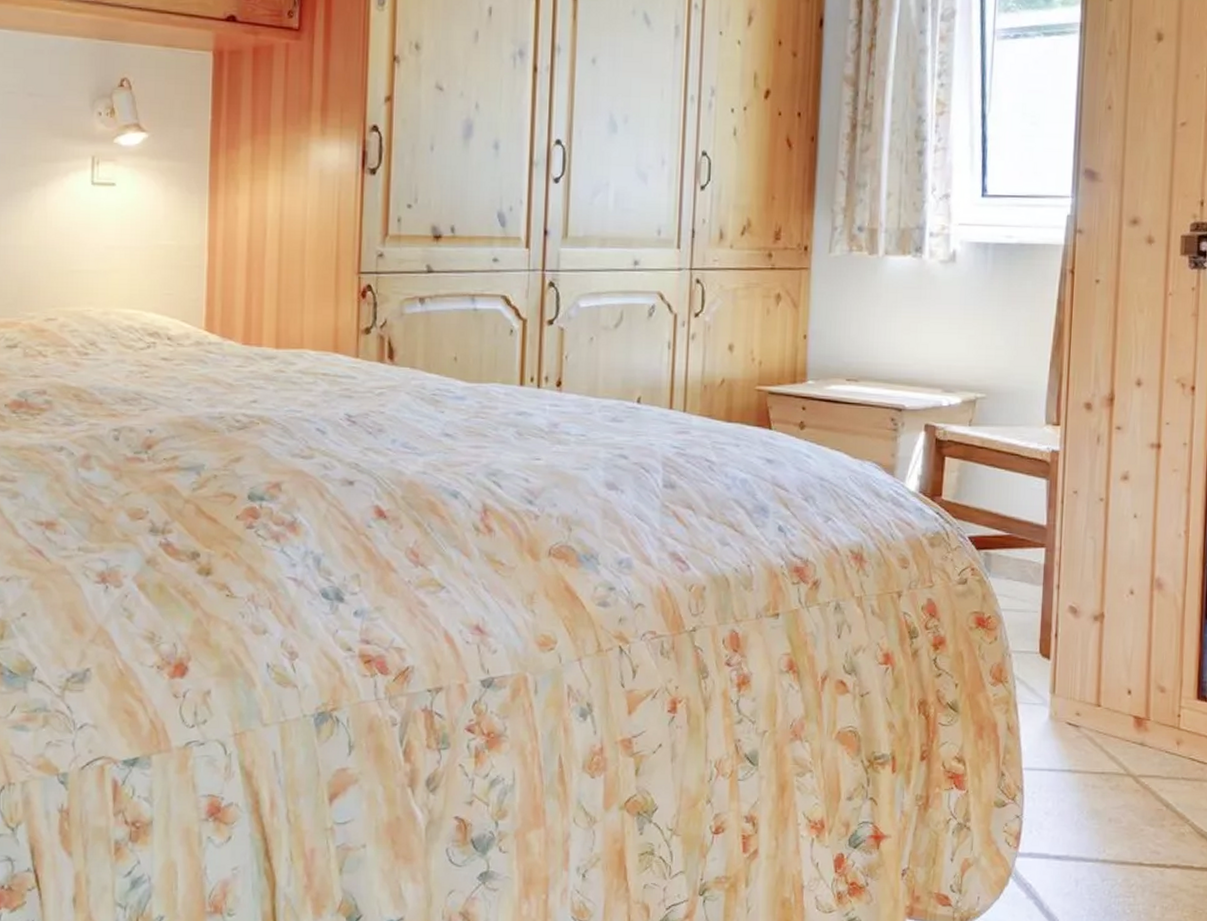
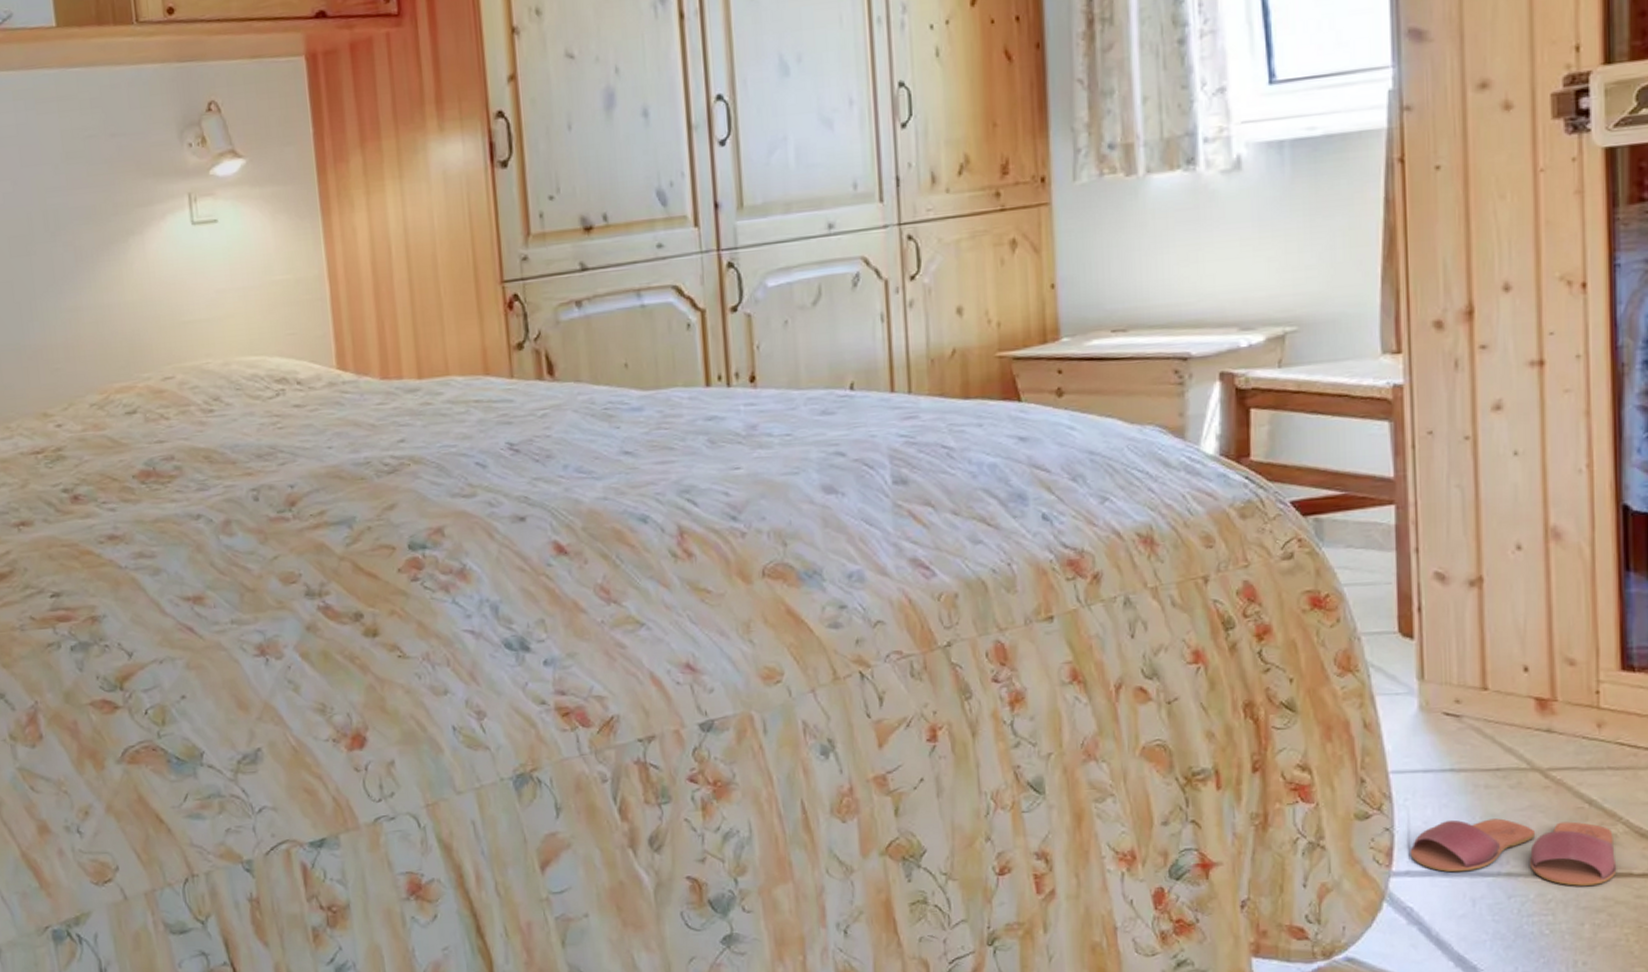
slippers: none [1033,812,1183,874] -> present [1410,818,1617,886]

